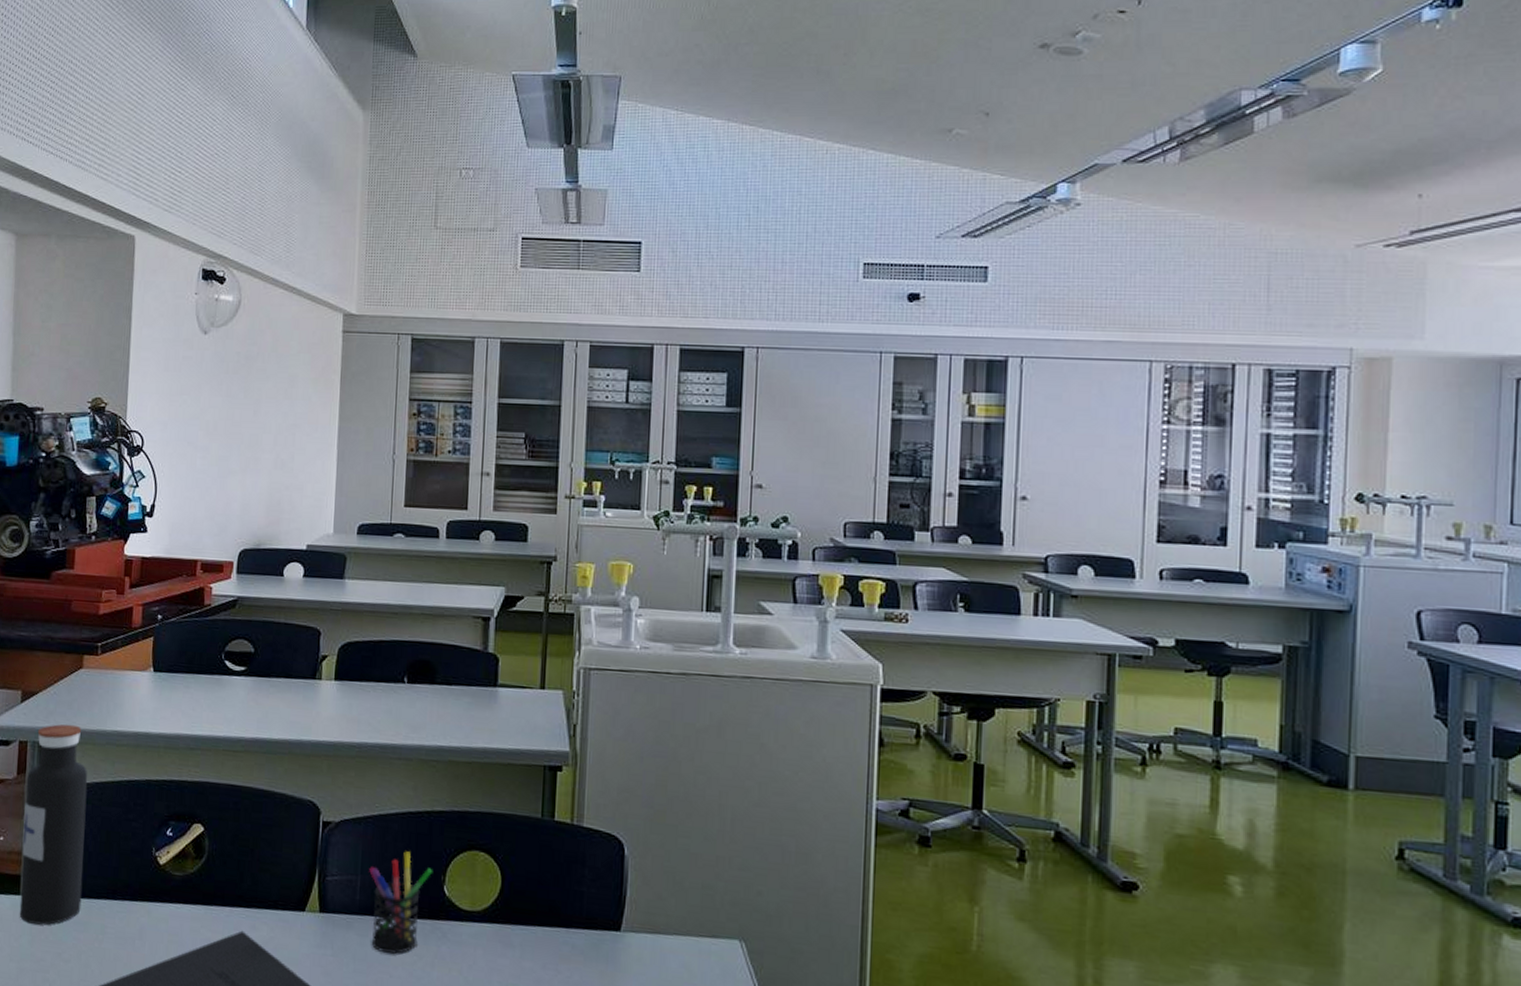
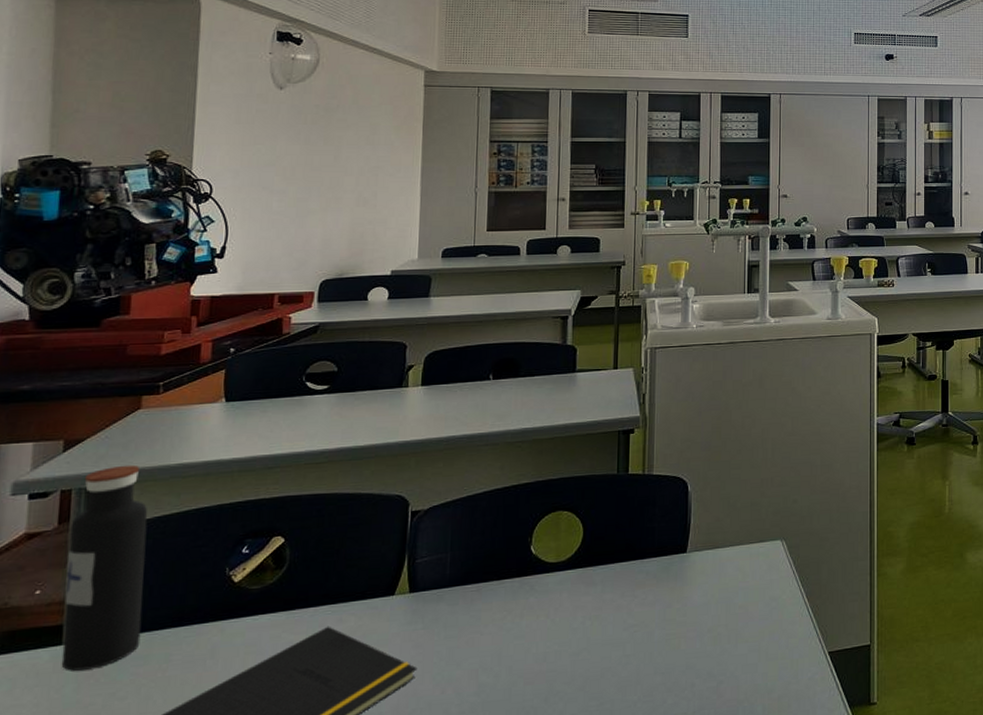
pen holder: present [369,851,433,954] -> none [459,523,520,615]

